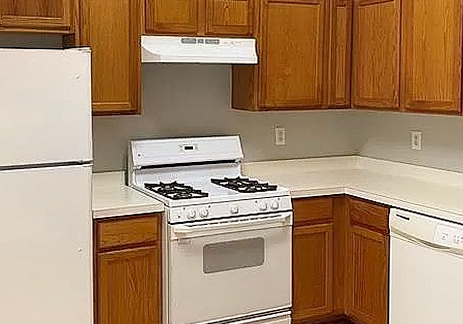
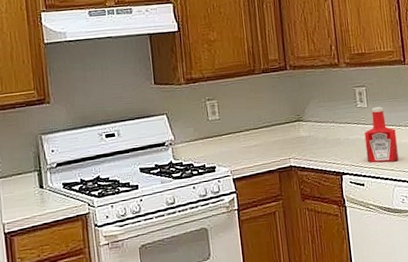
ketchup bottle: none [415,151,445,201] -> present [364,106,399,163]

